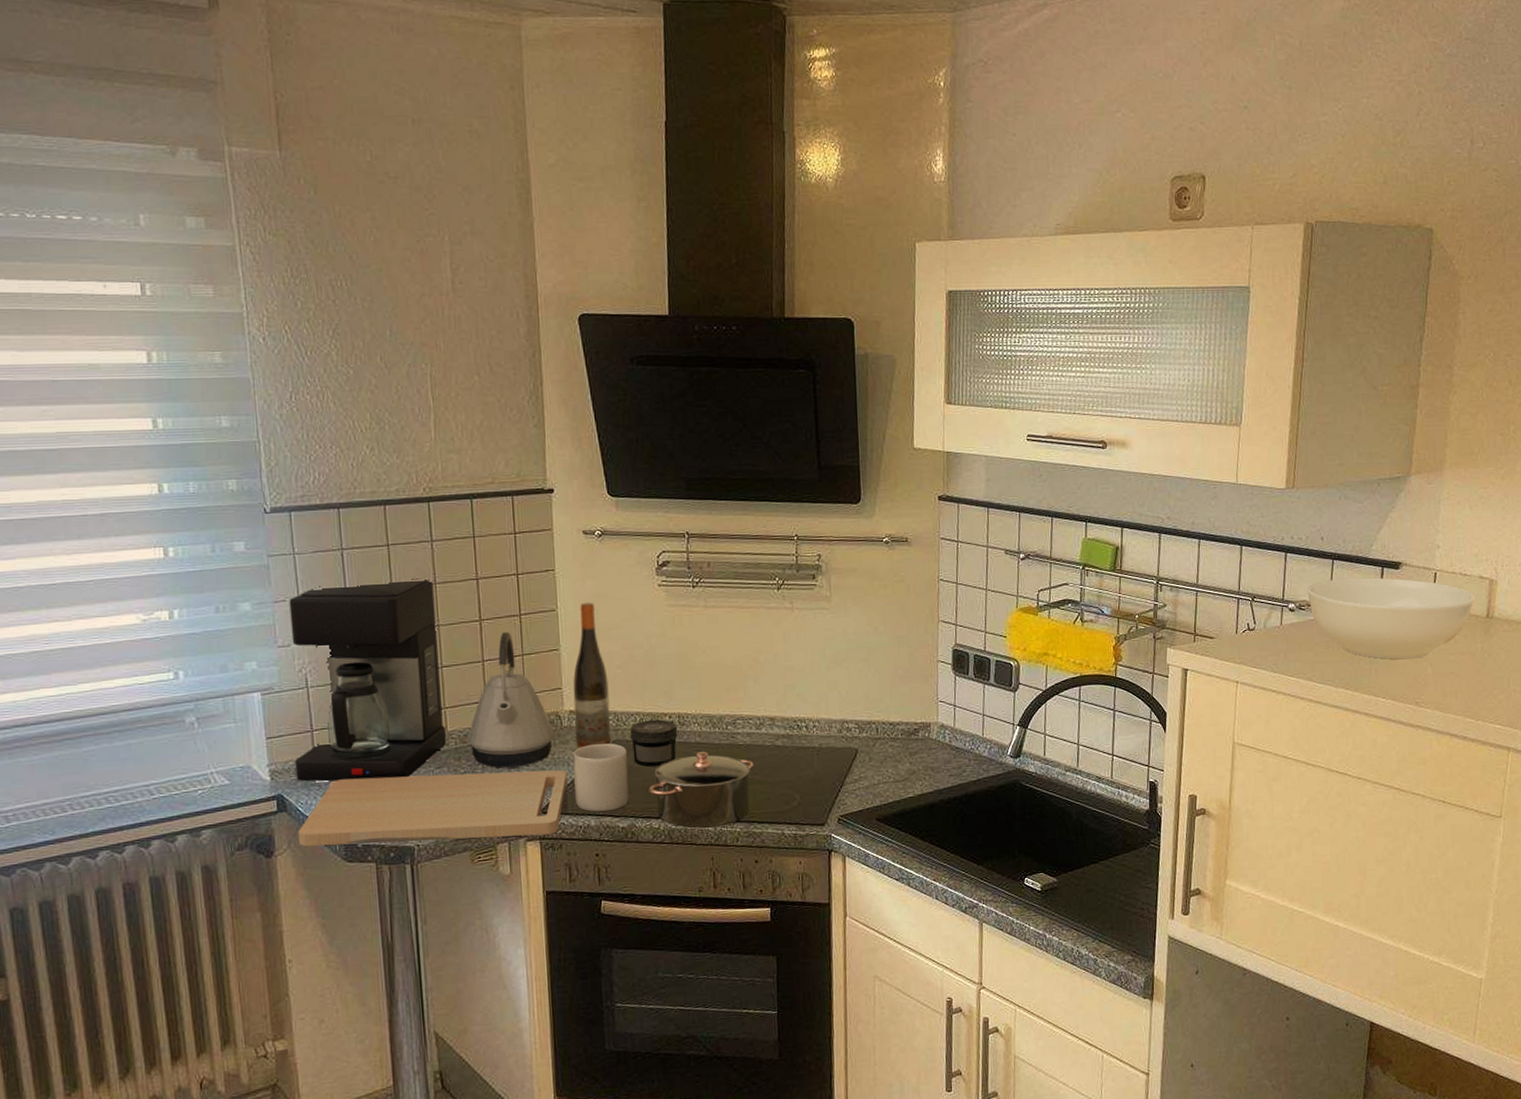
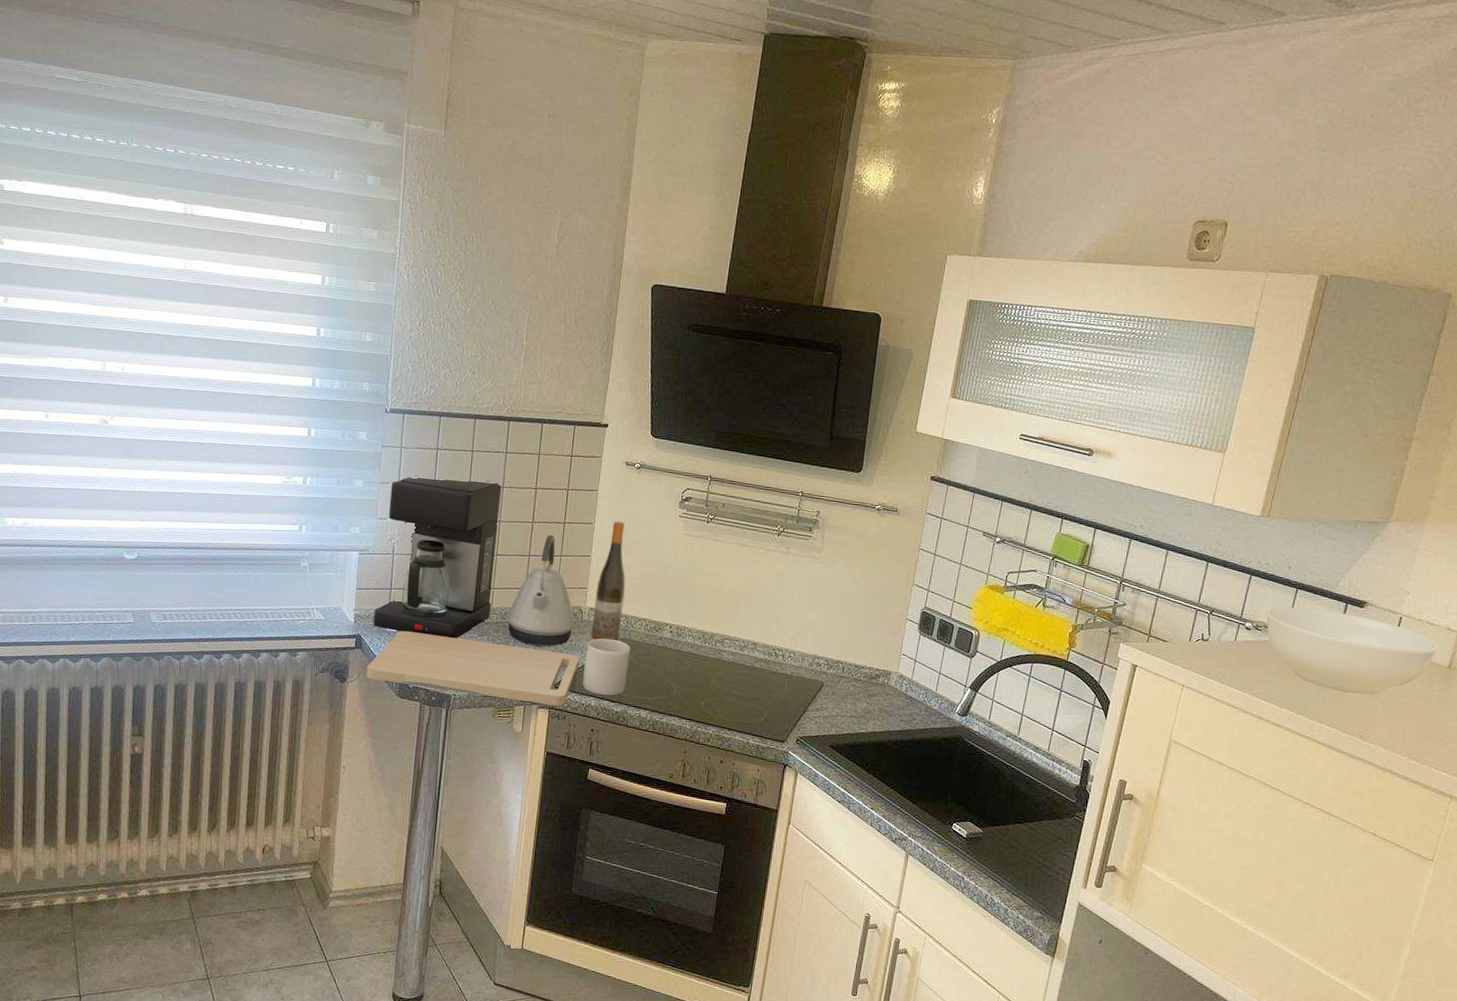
jar: present [629,719,678,767] -> none [634,626,675,667]
cooking pot: present [649,752,754,829] -> none [643,661,734,727]

